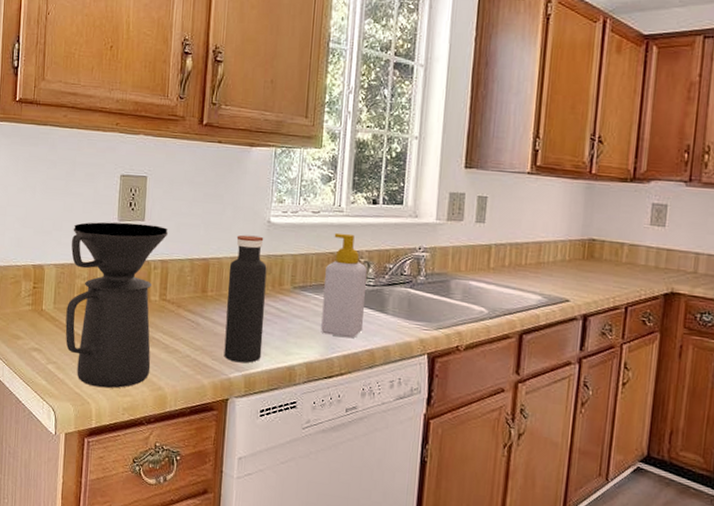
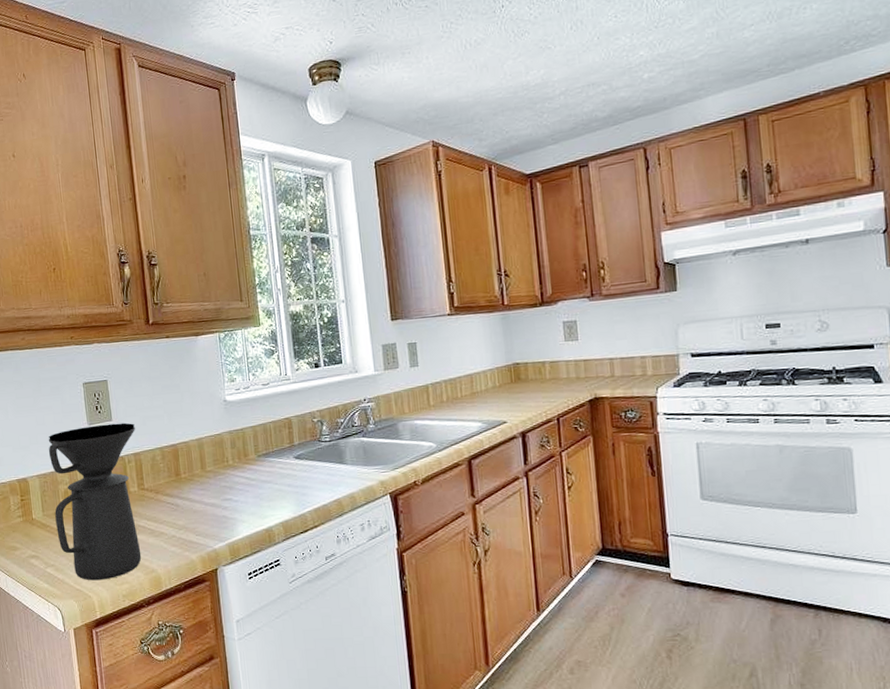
water bottle: present [224,234,267,363] -> none [196,415,240,534]
soap bottle: present [321,232,367,339] -> none [284,398,328,493]

